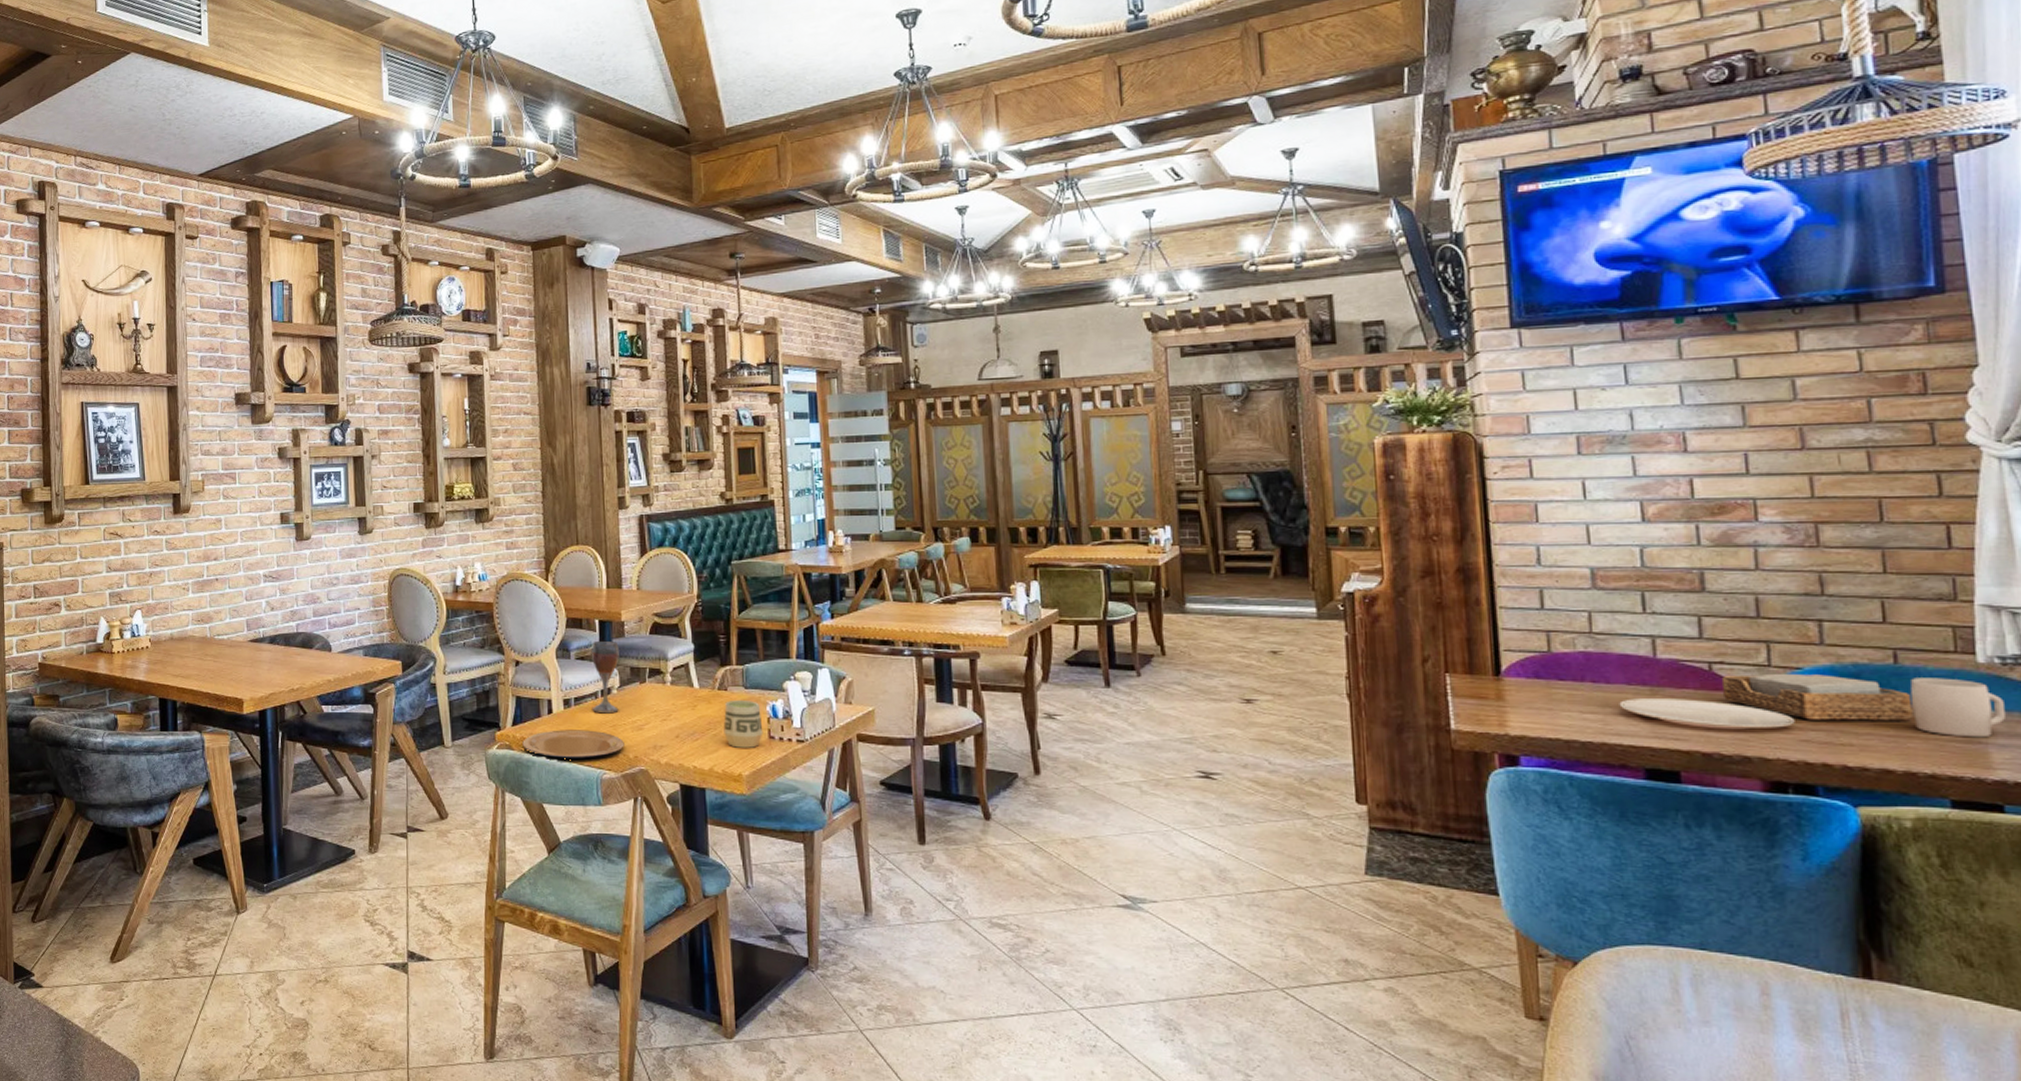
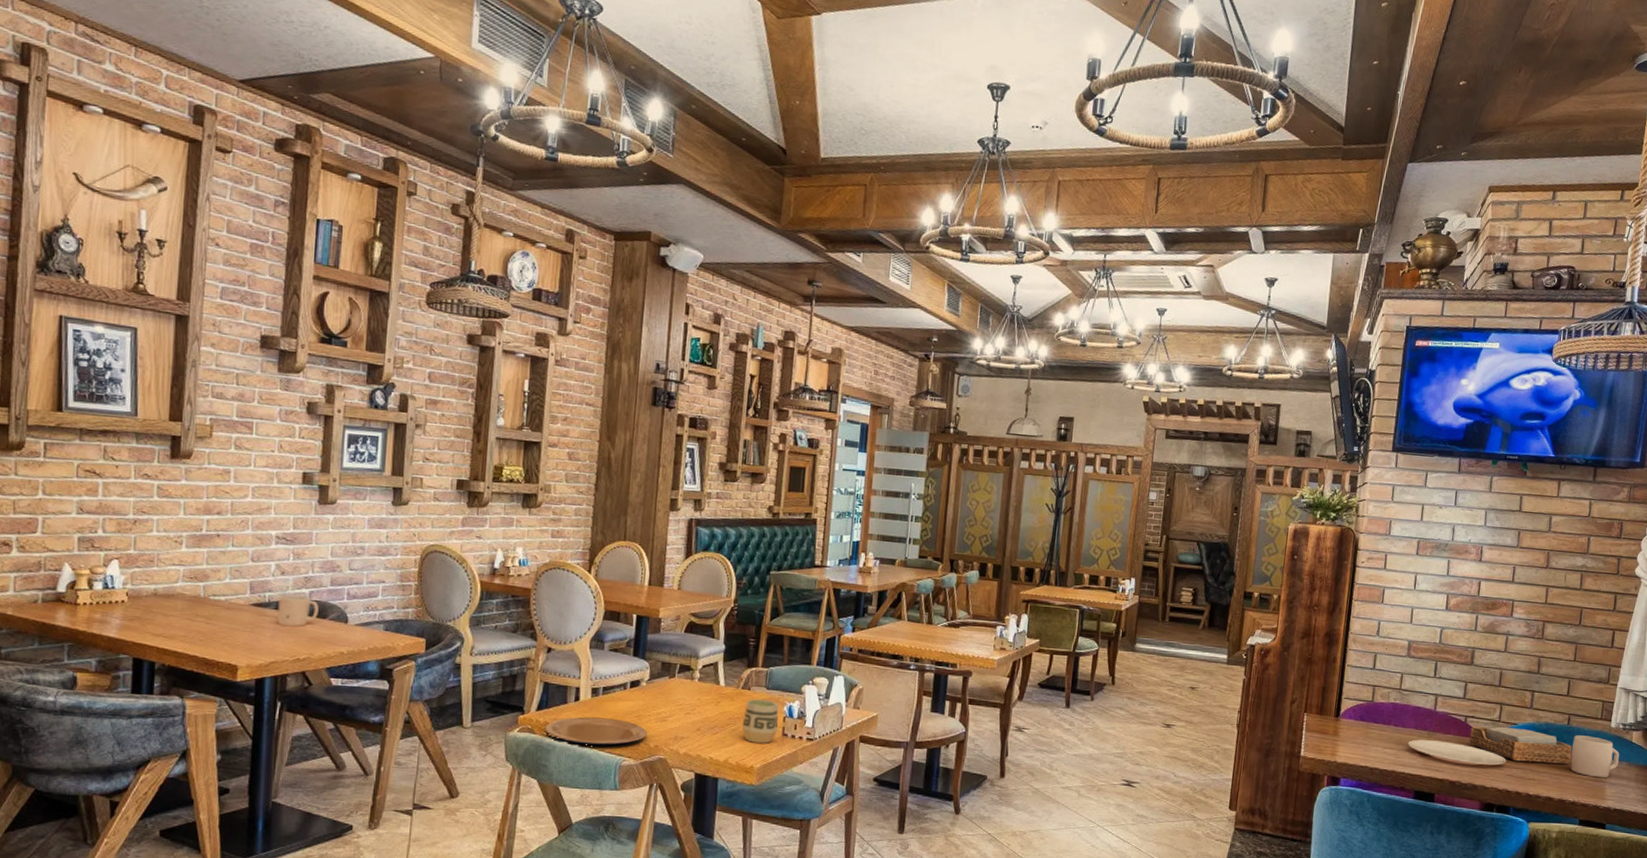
mug: none [271,628,305,659] -> present [277,594,319,627]
cup: present [592,640,619,714] -> none [619,634,653,705]

